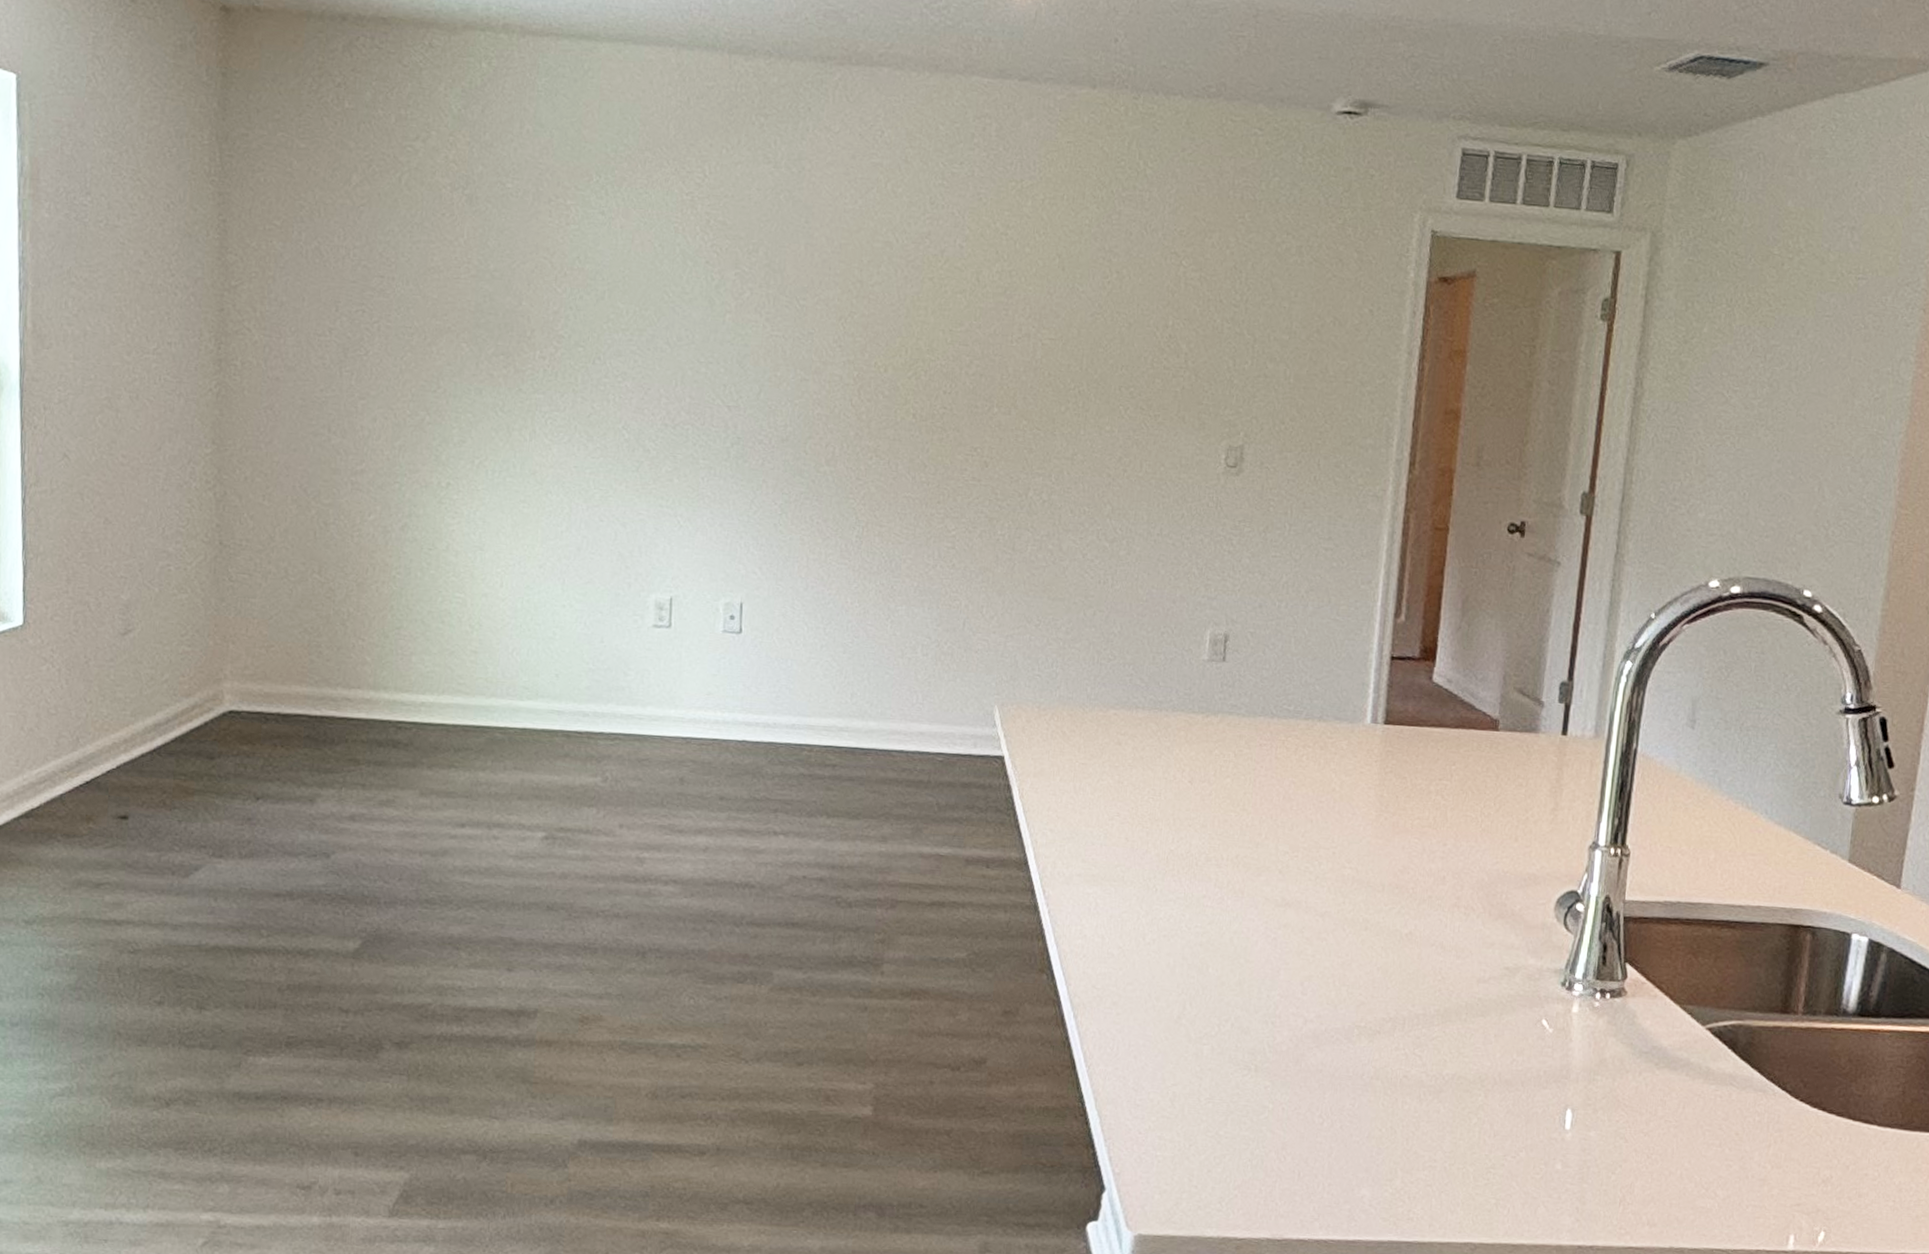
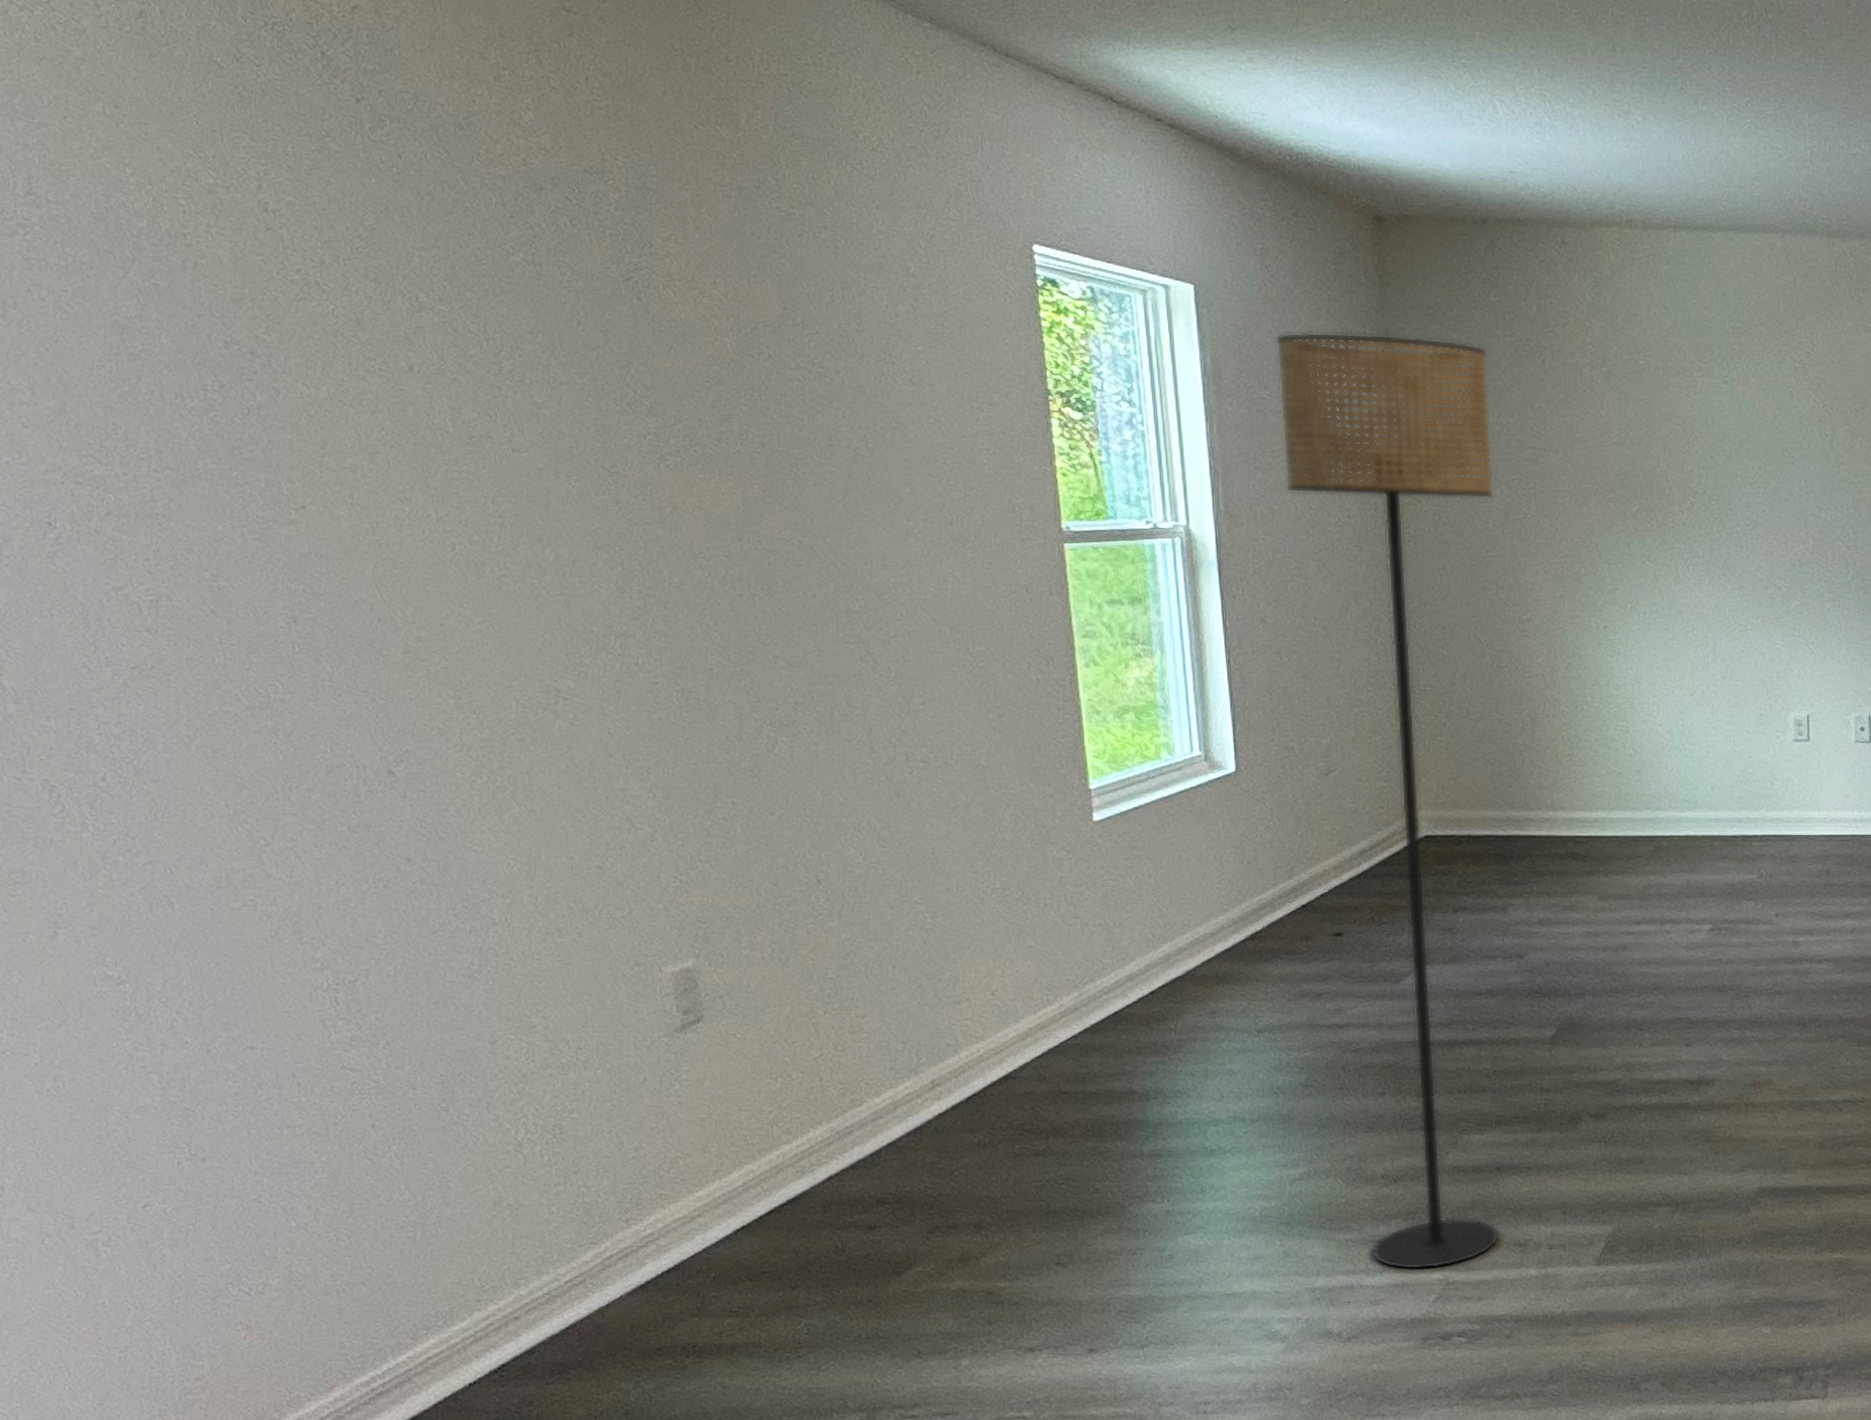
floor lamp: none [101,132,338,1209] -> present [1275,332,1500,1270]

